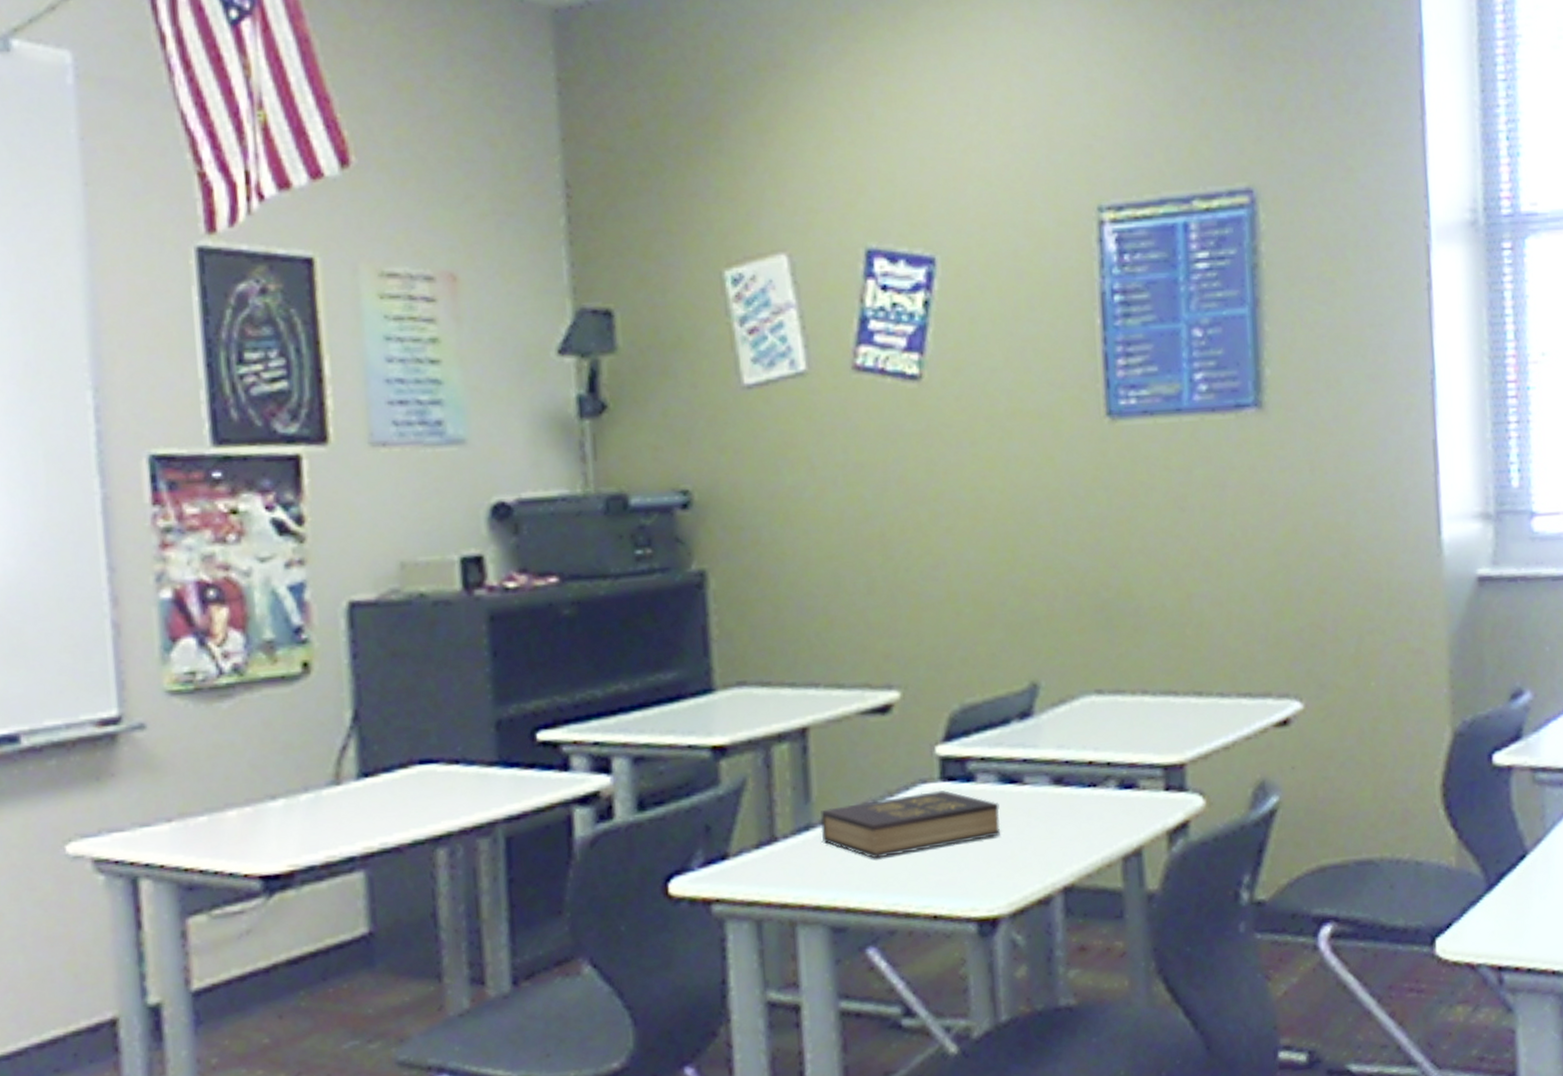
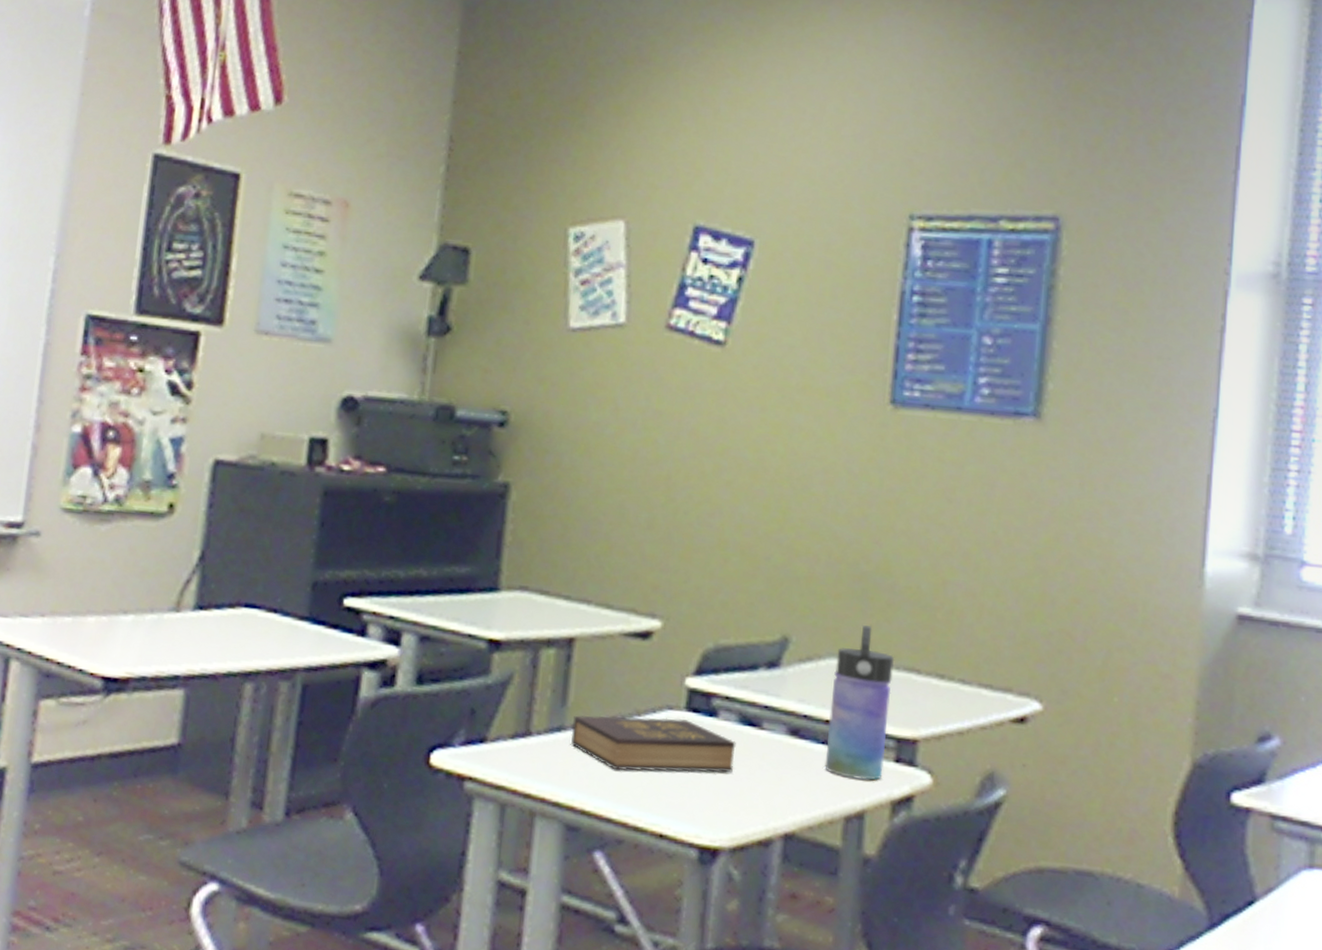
water bottle: none [1090,654,1155,817] -> present [825,625,895,780]

